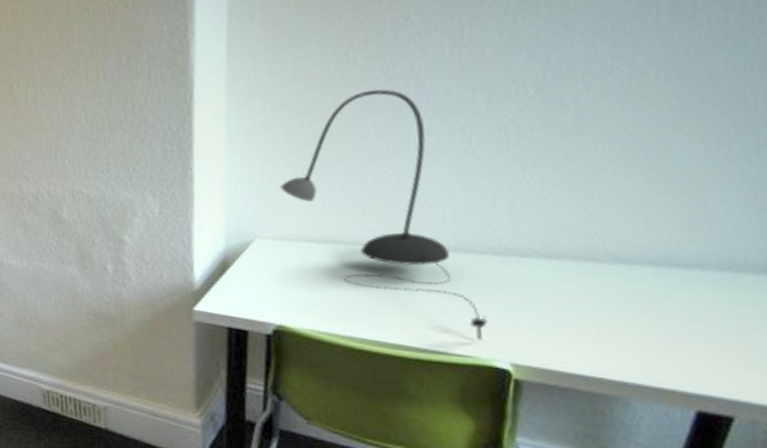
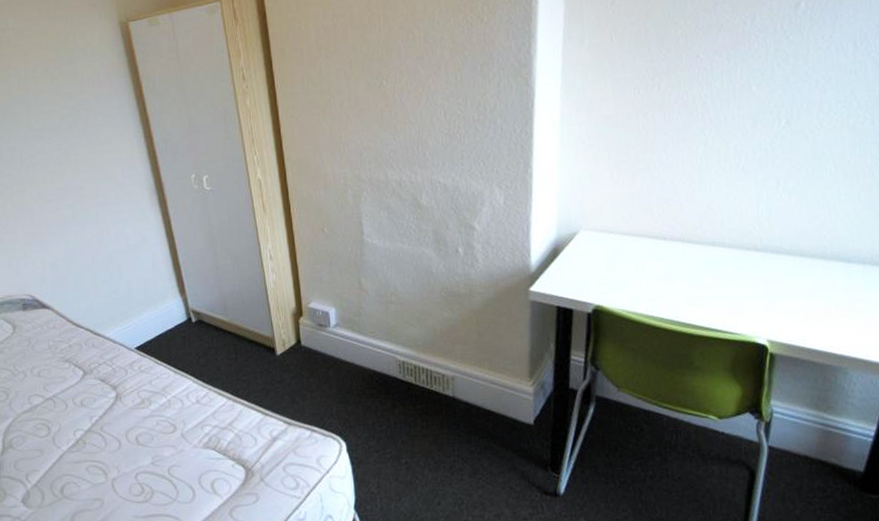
desk lamp: present [280,89,488,342] -> none [601,111,752,322]

